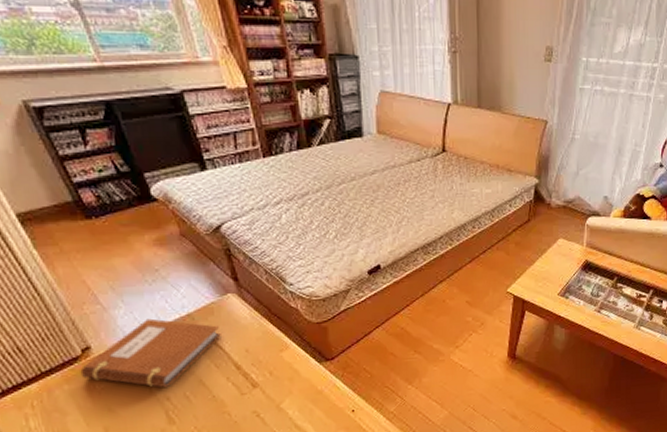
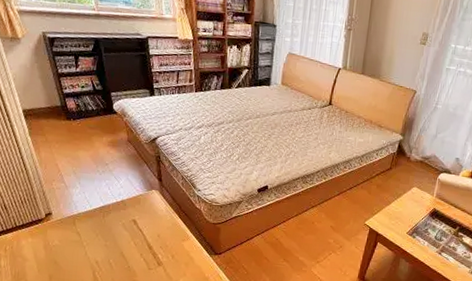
notebook: present [80,318,221,388] -> none [41,199,143,254]

